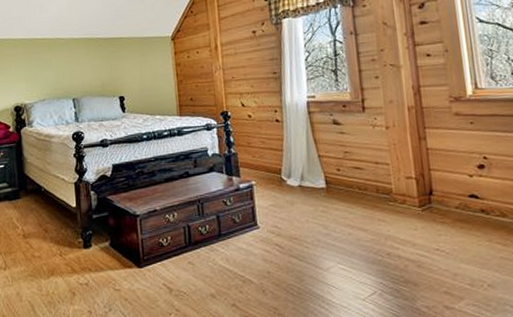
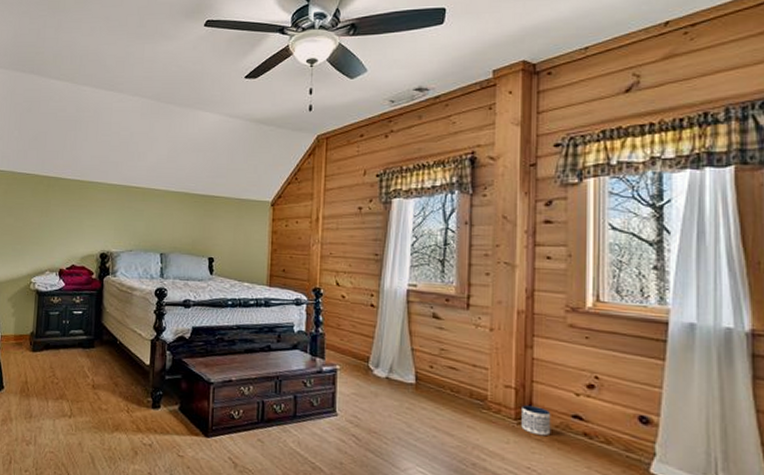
planter: none [423,192,453,219] -> present [521,405,551,436]

